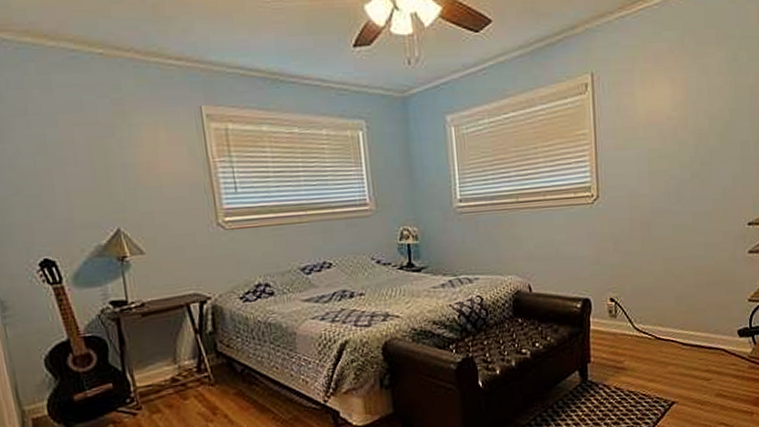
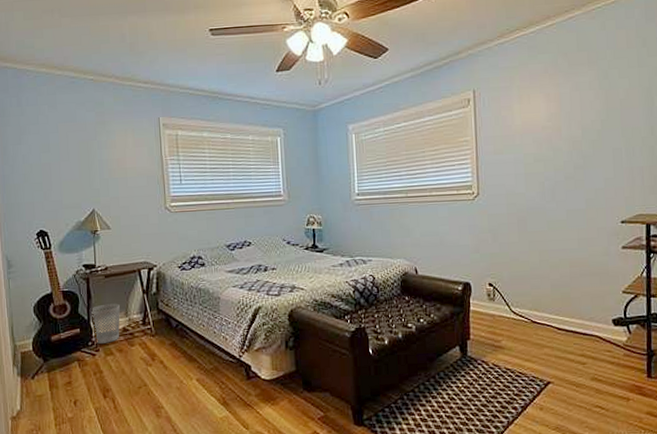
wastebasket: none [123,348,168,400] -> present [89,303,120,344]

